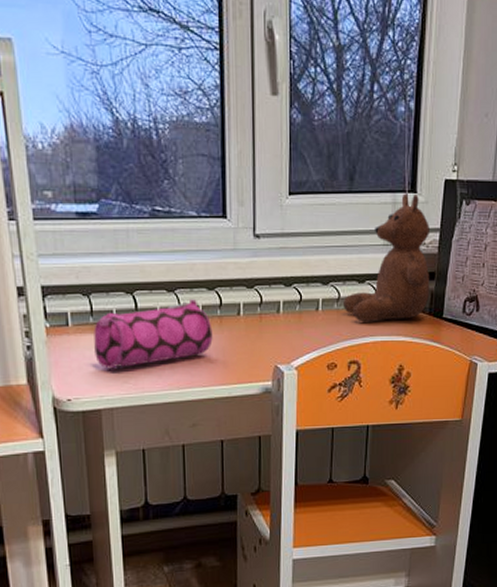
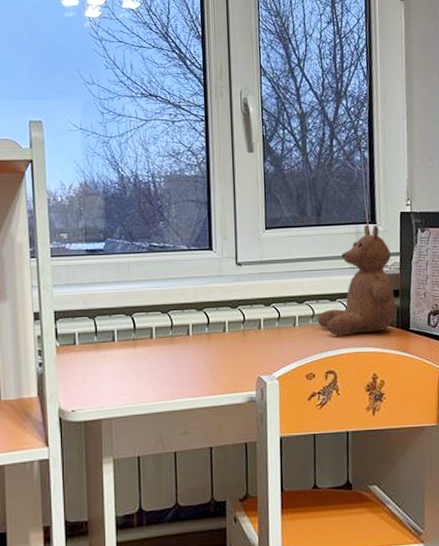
pencil case: present [93,299,213,369] -> none [97,319,202,382]

